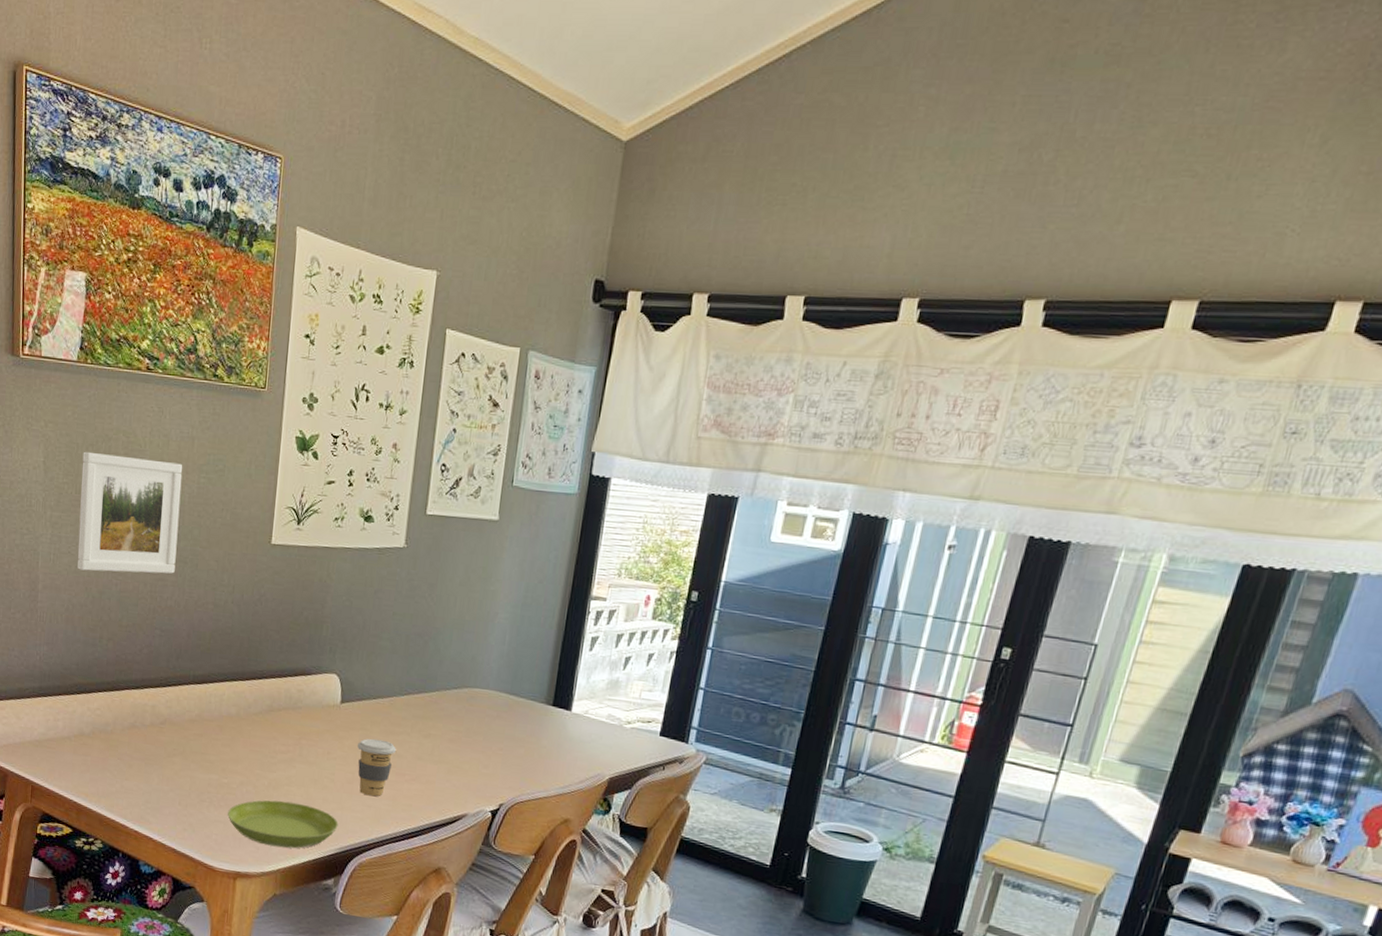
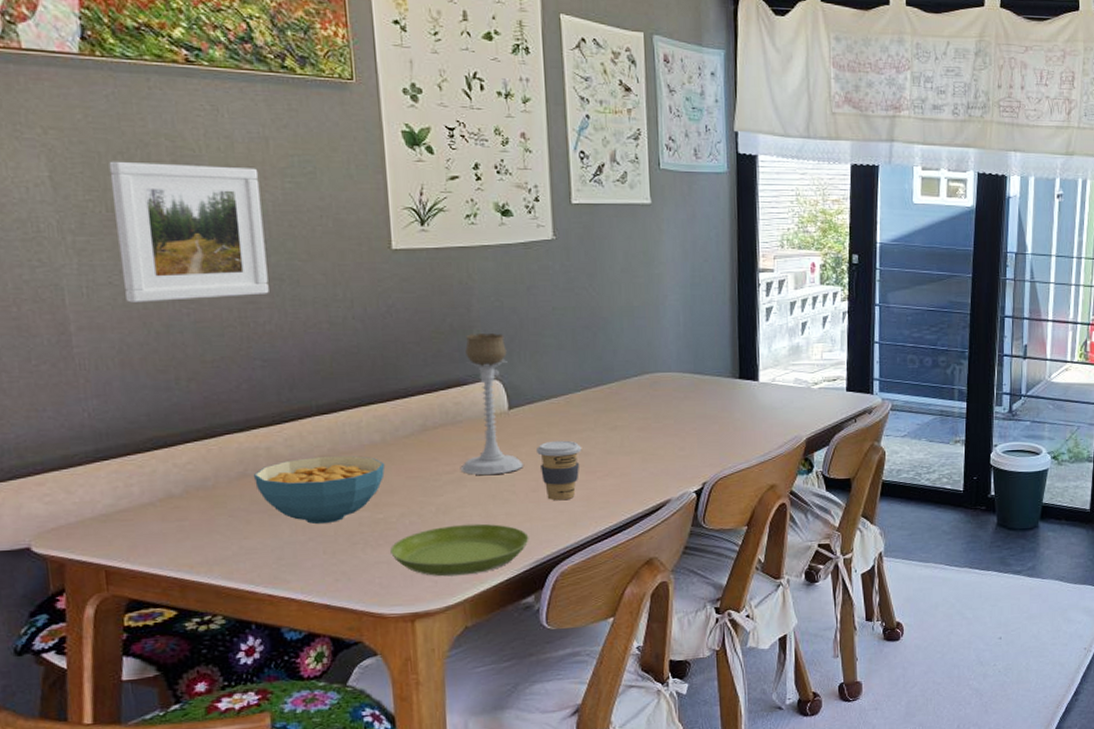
cereal bowl: none [140,719,236,780] -> present [254,455,385,525]
candle holder: none [293,628,348,762] -> present [460,333,524,475]

